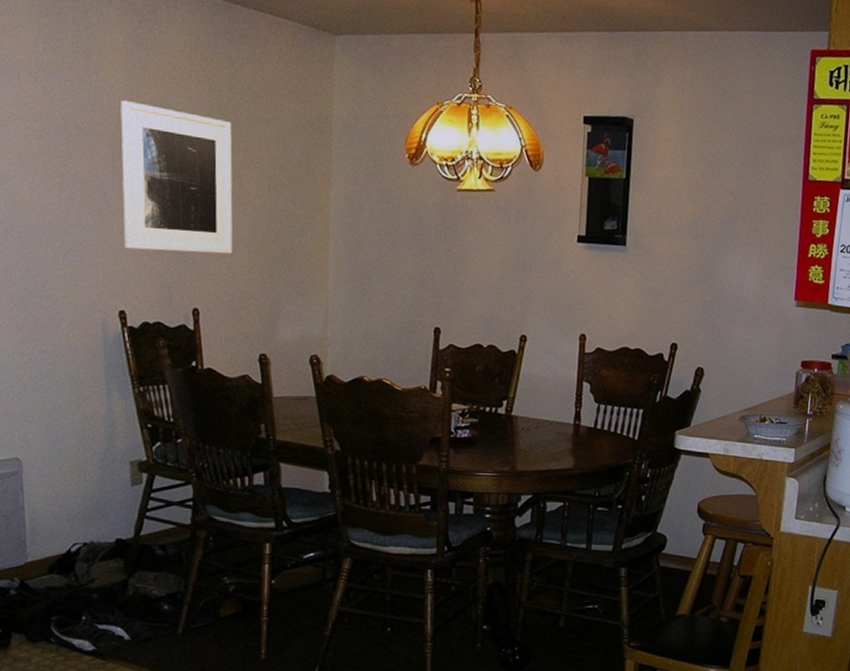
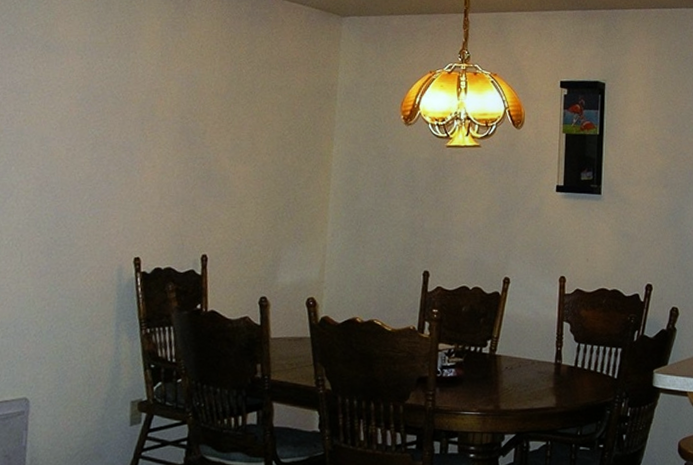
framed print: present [121,100,233,255] -> none [145,73,249,206]

